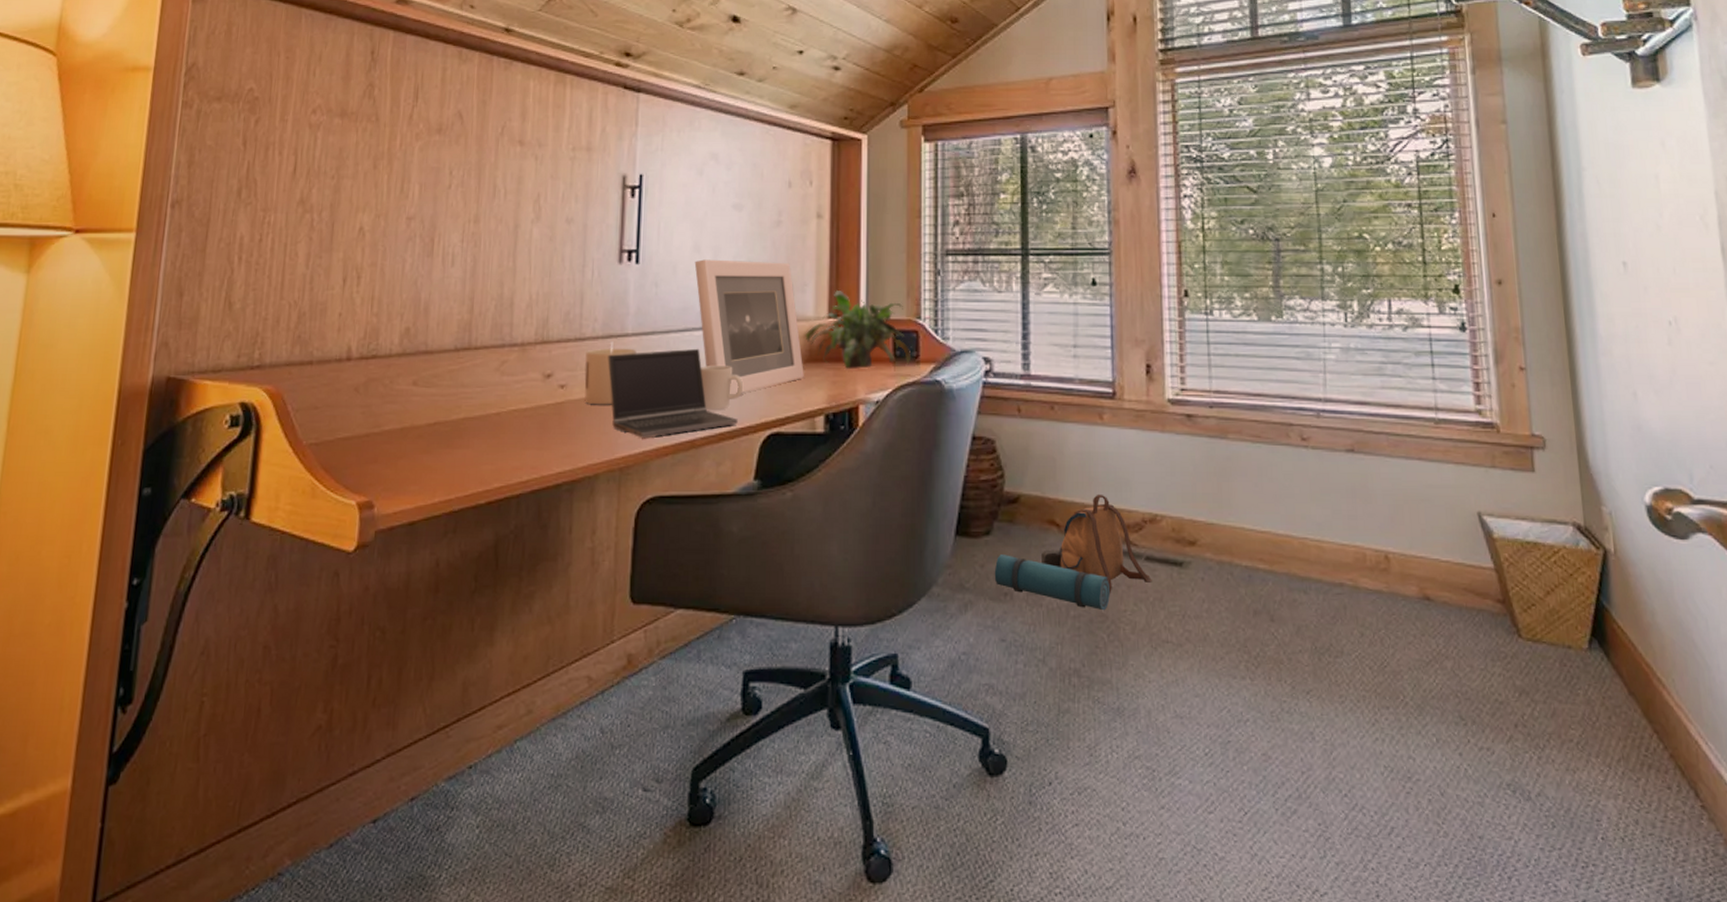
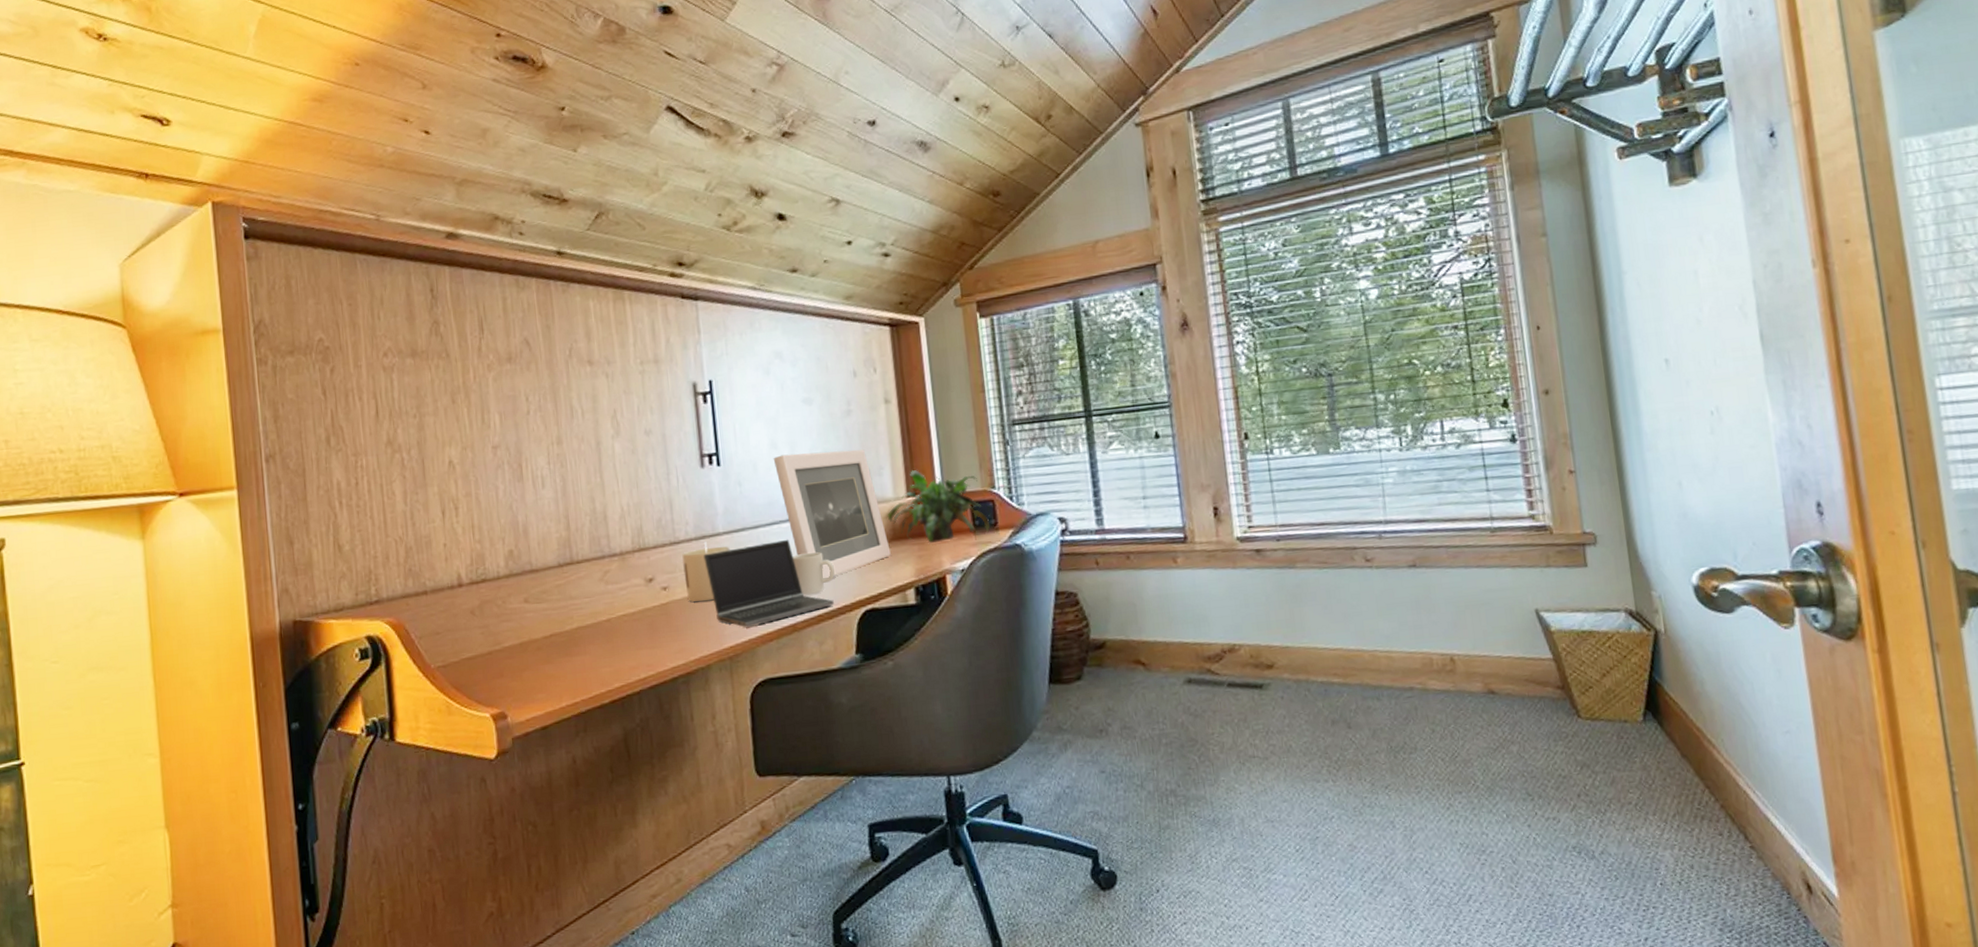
backpack: present [994,494,1152,611] -> none [1088,631,1236,736]

